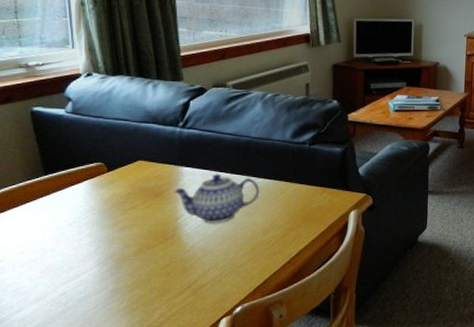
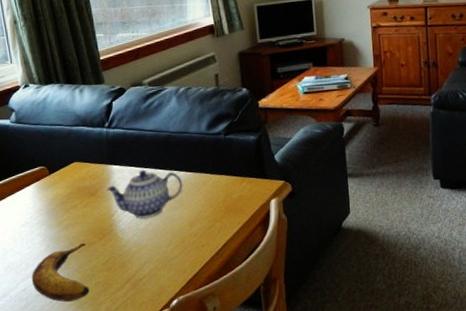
banana: none [74,246,144,307] -> present [31,243,90,302]

